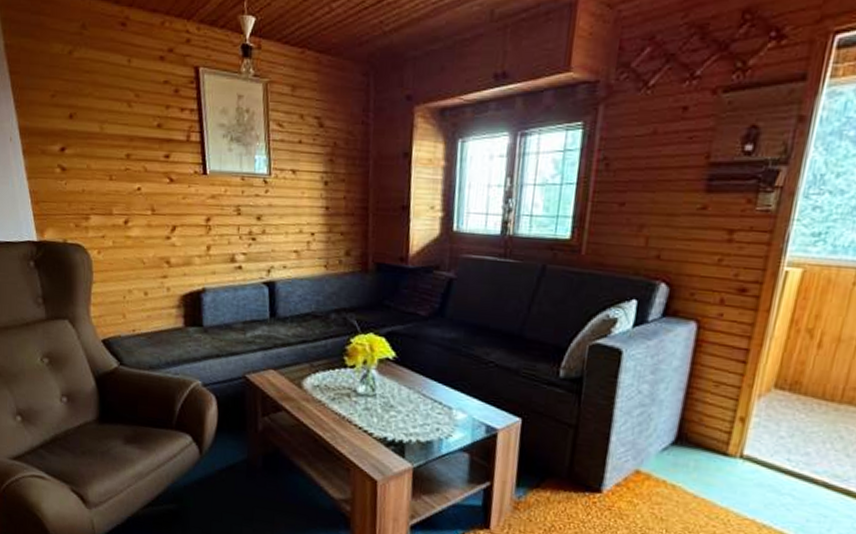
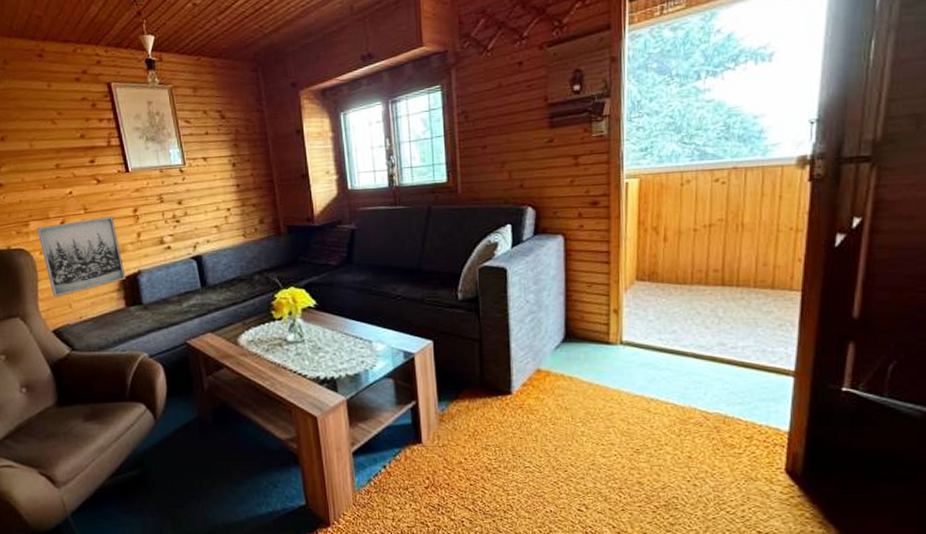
wall art: none [97,221,189,304] -> present [37,217,126,297]

